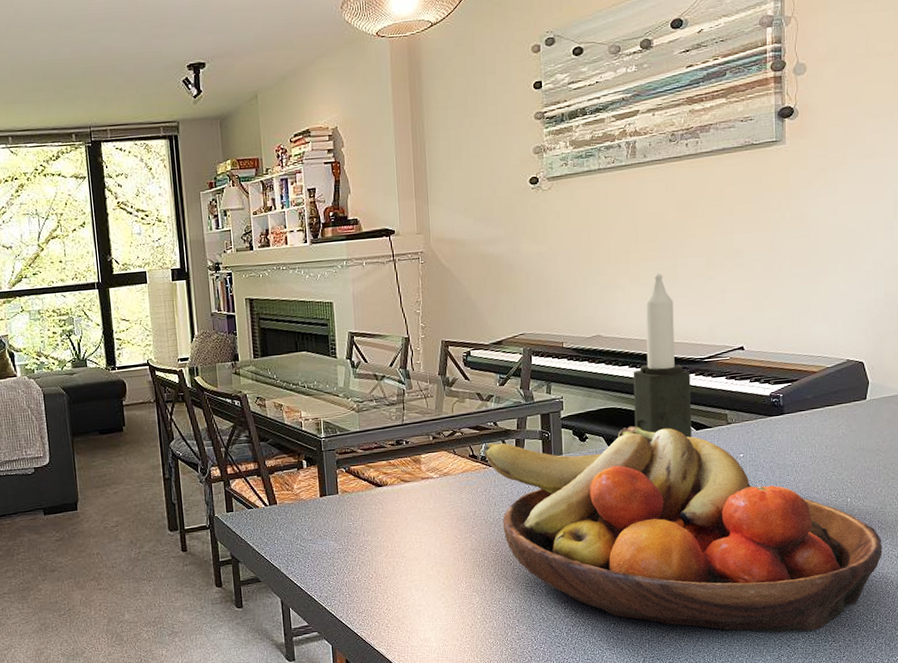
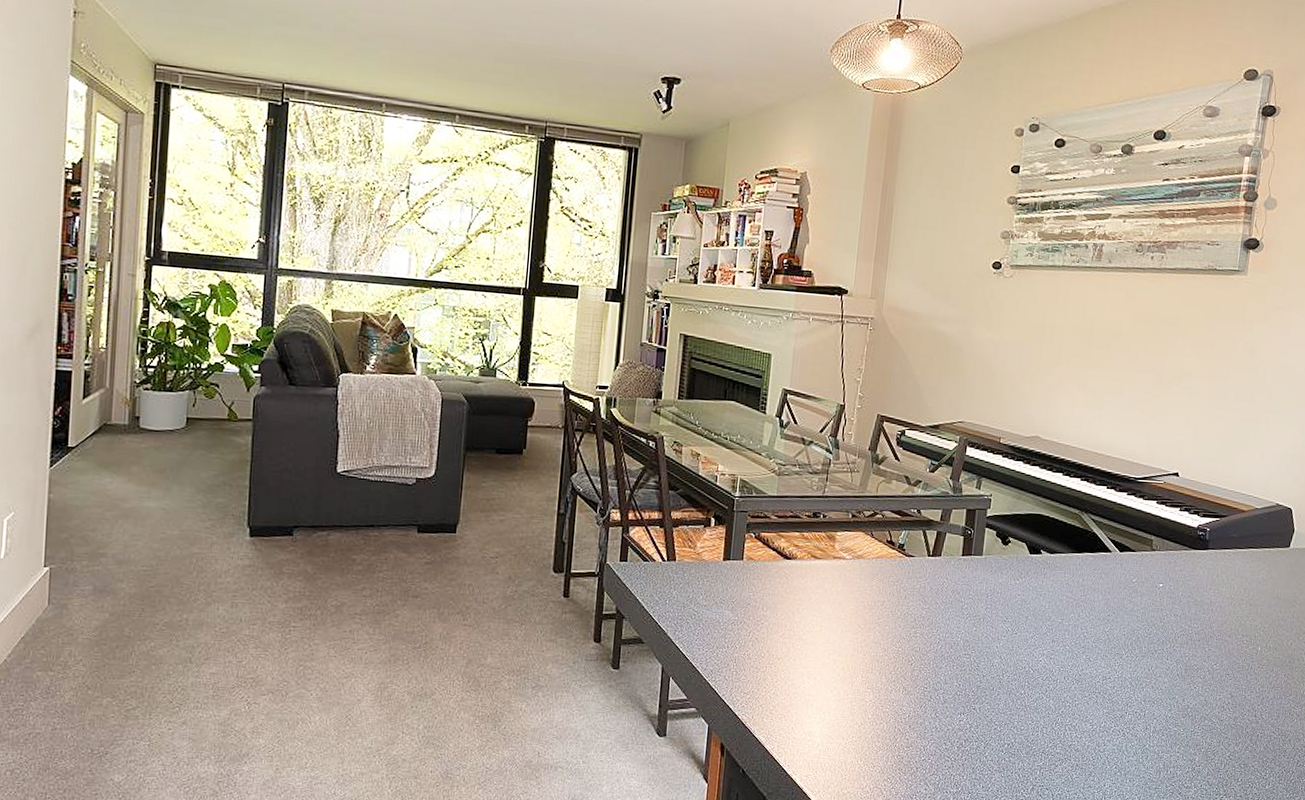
fruit bowl: present [483,425,882,633] -> none [901,532,1285,780]
candle: present [633,273,692,438] -> none [1059,383,1123,558]

